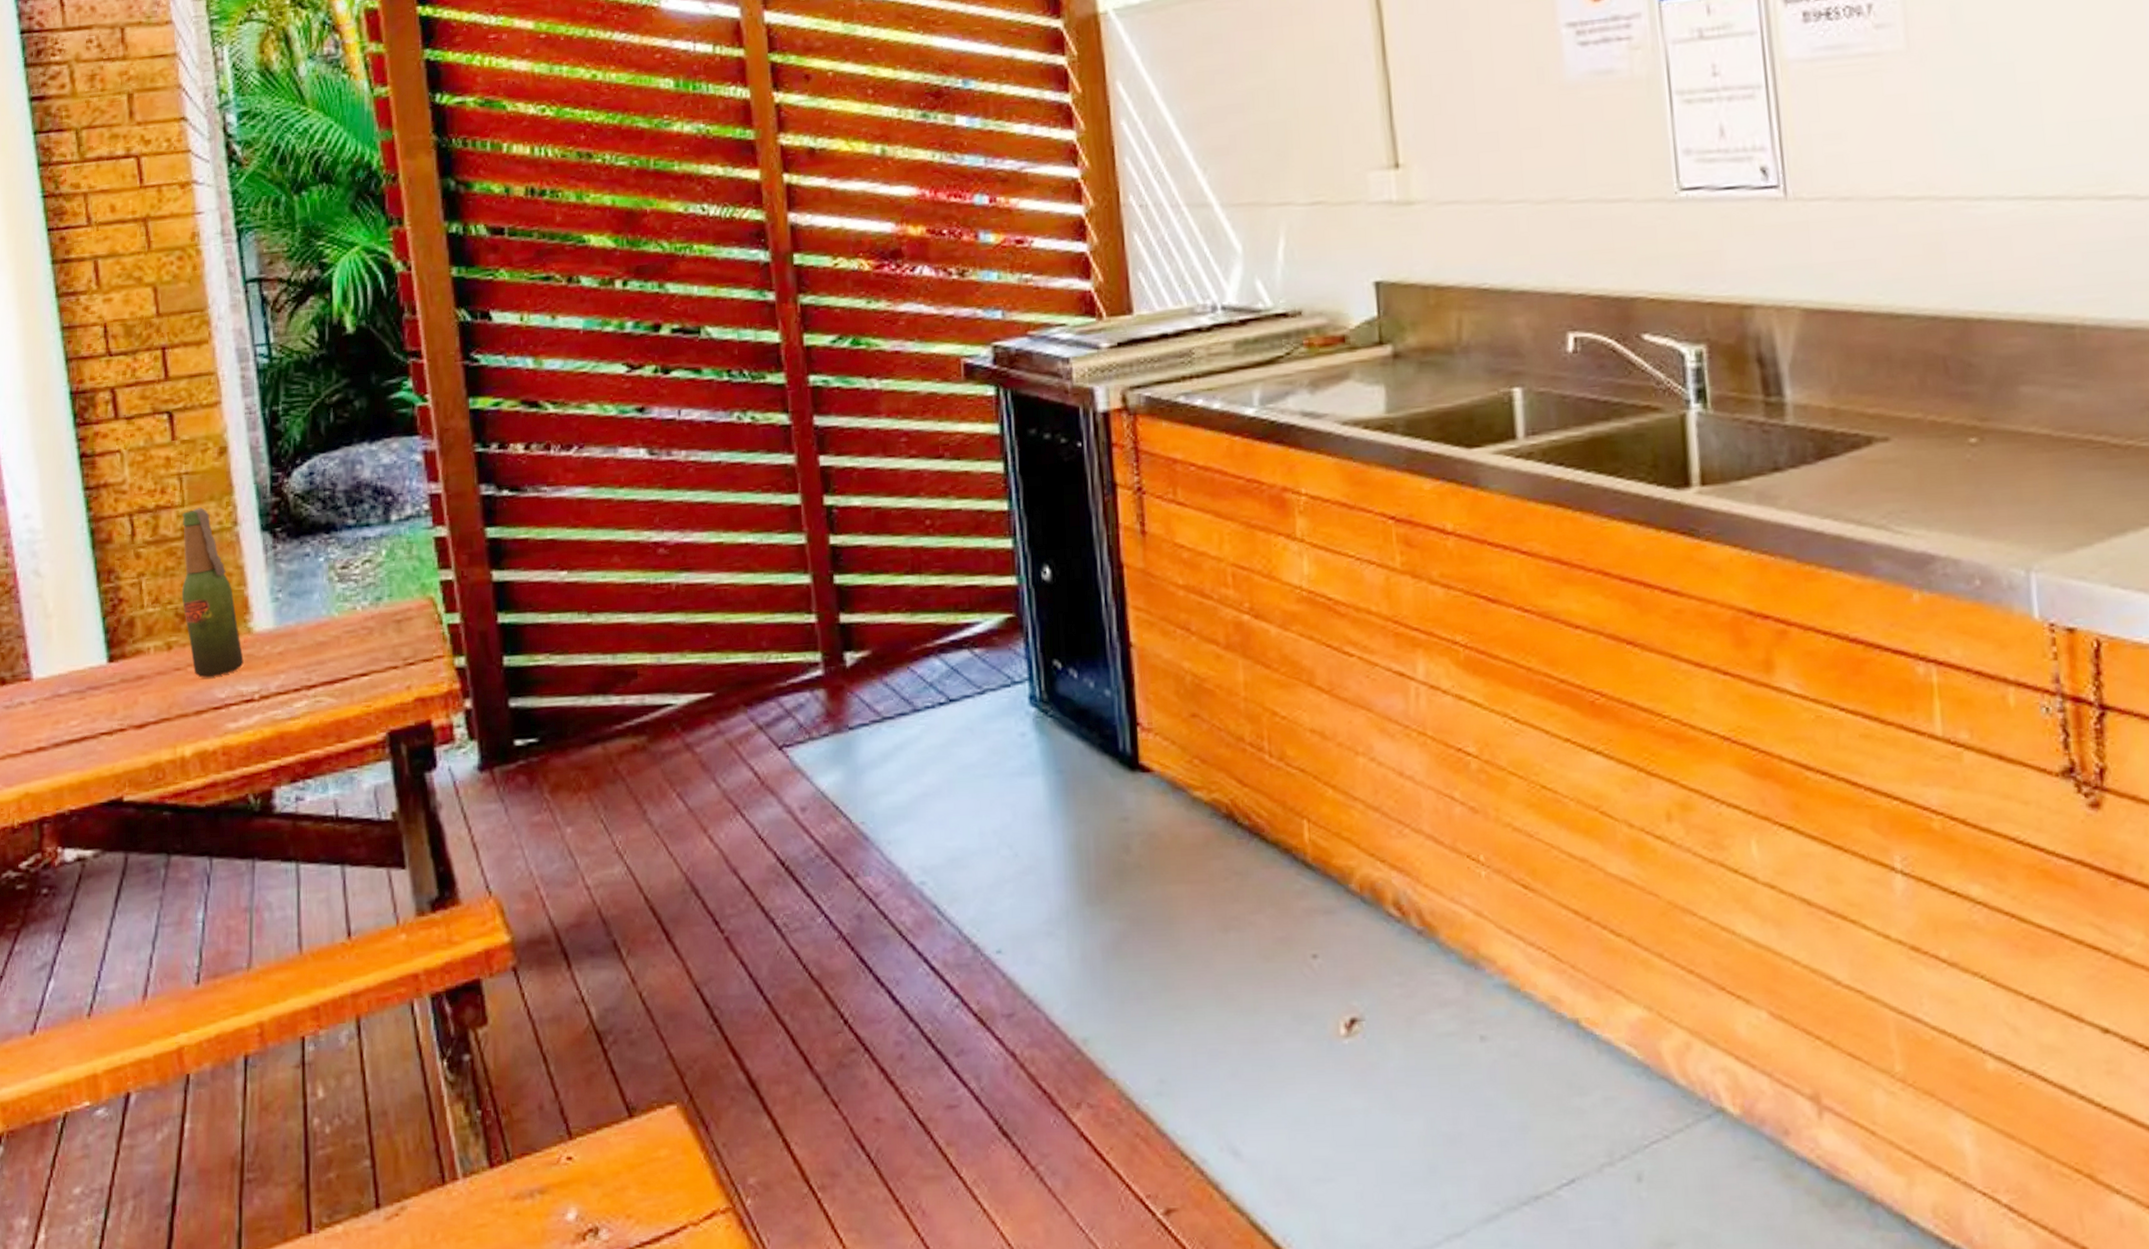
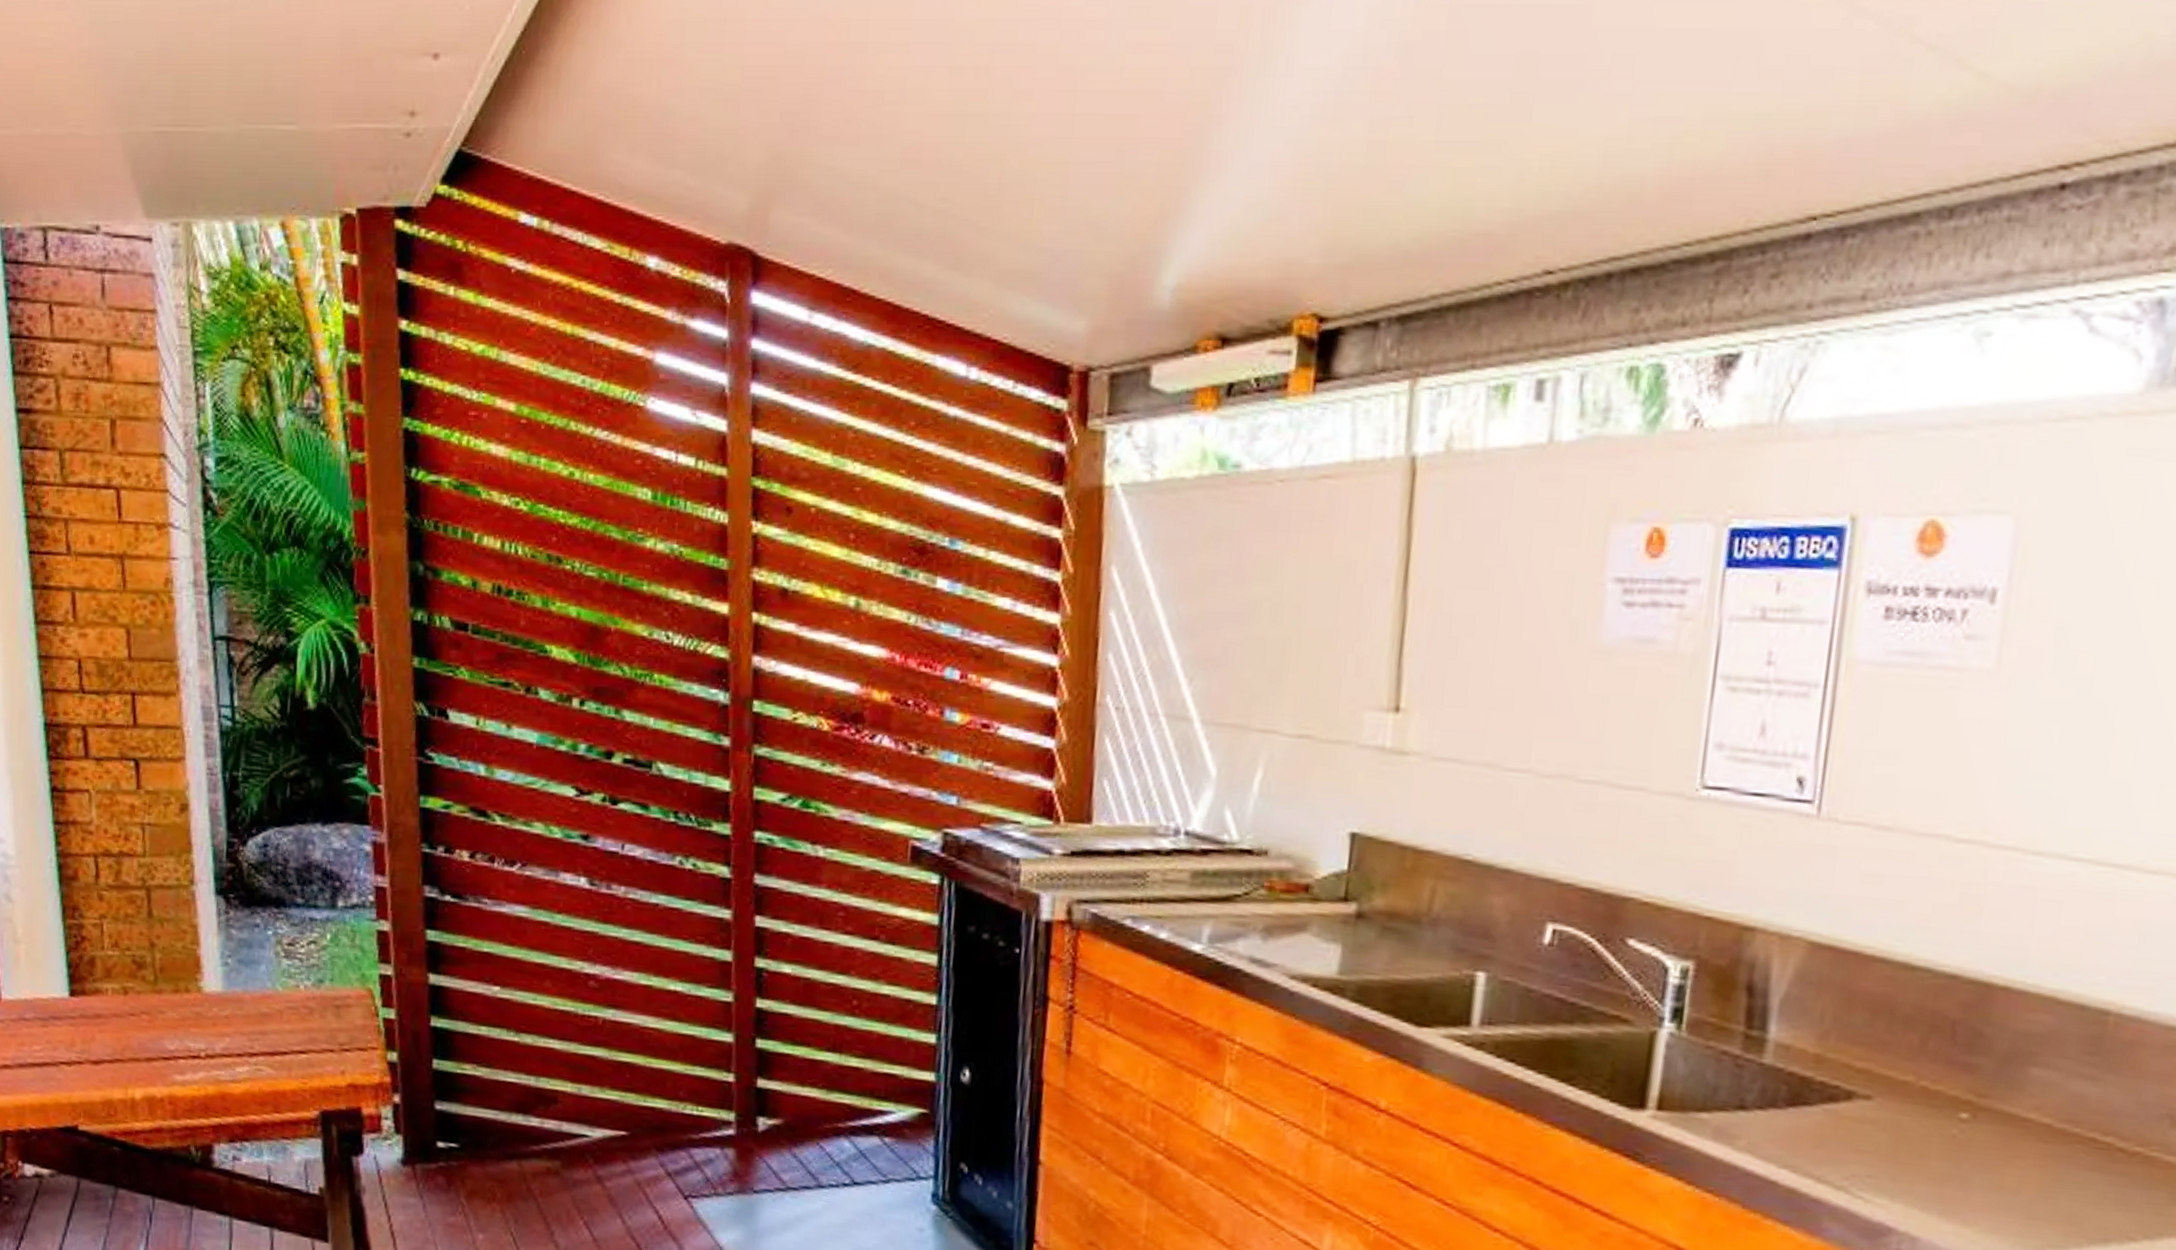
beer bottle: present [181,507,244,678] -> none [139,860,193,1028]

